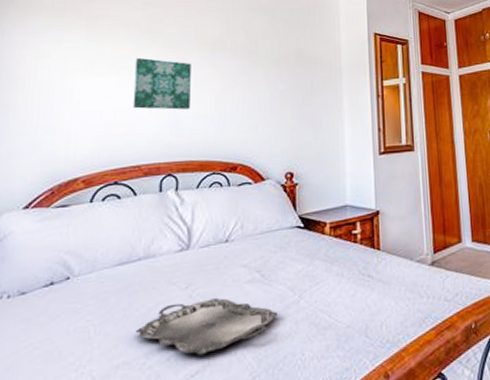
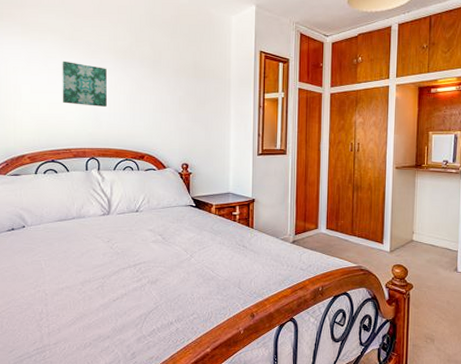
serving tray: present [135,298,278,356] -> none [73,251,175,288]

